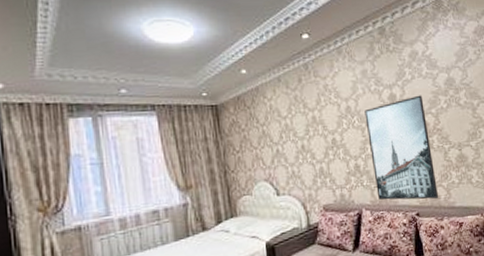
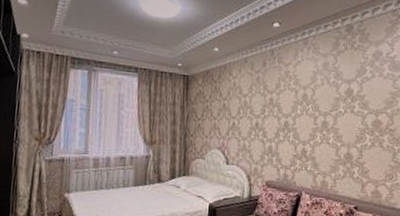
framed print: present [364,95,439,200] -> none [319,93,381,196]

